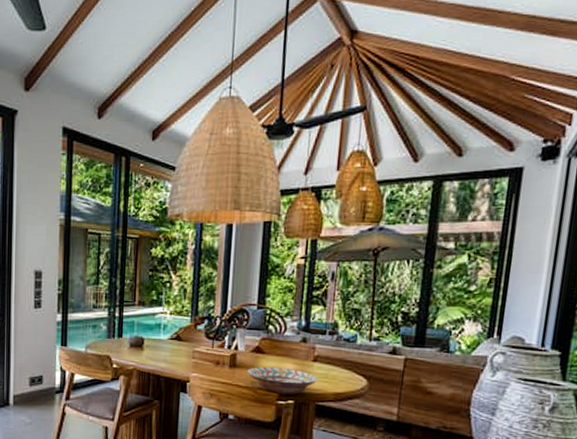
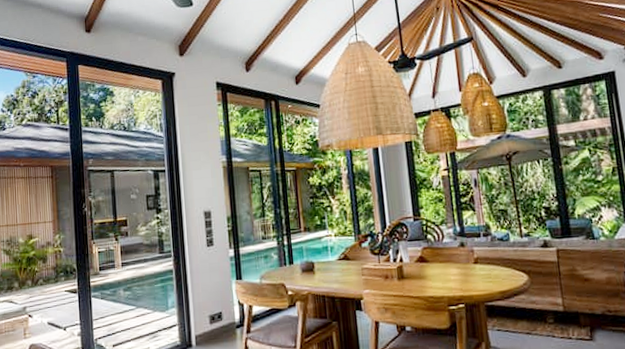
decorative bowl: present [246,366,319,396] -> none [414,273,483,300]

